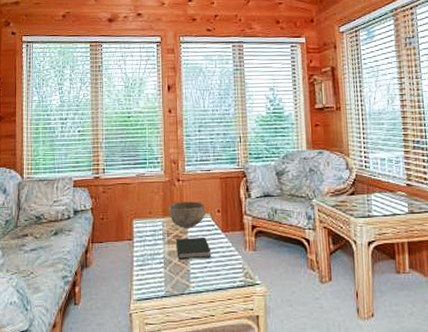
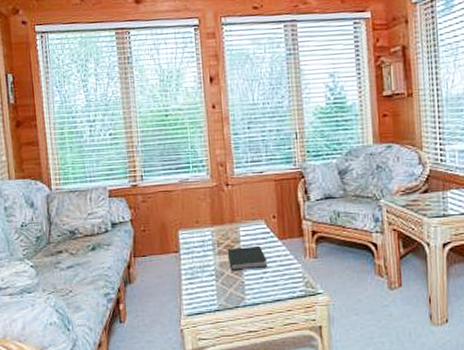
bowl: present [169,201,207,228] -> none [217,207,261,237]

